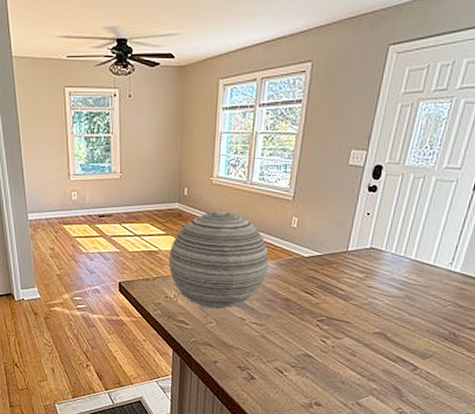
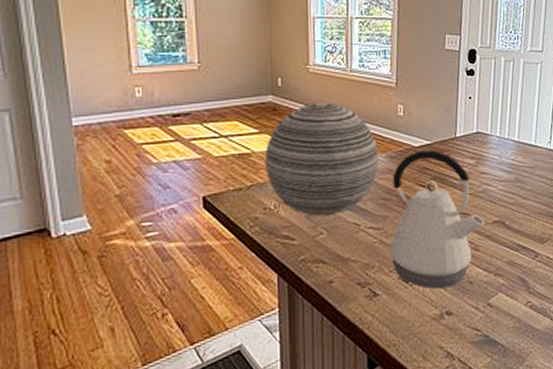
kettle: none [267,261,366,383] -> present [387,150,485,289]

